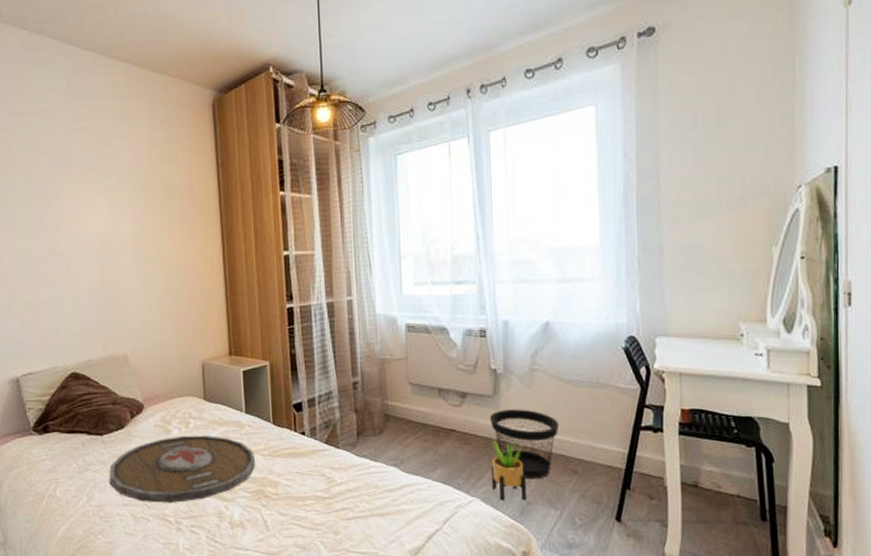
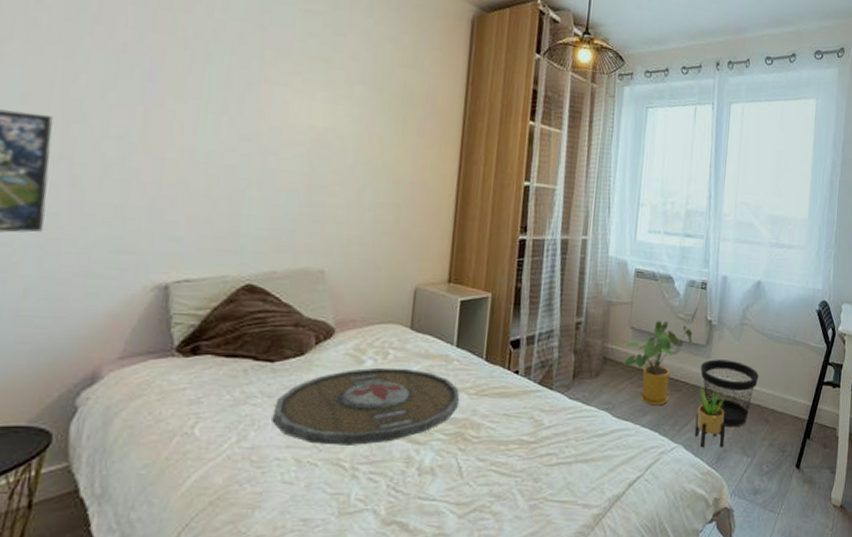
house plant: none [404,374,477,460] -> present [623,321,693,406]

